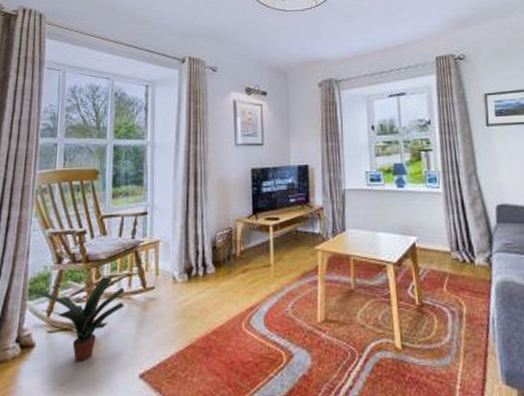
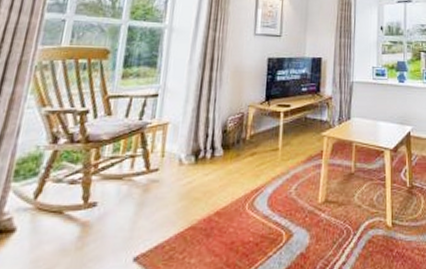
potted plant: present [31,277,125,361] -> none [17,158,126,246]

